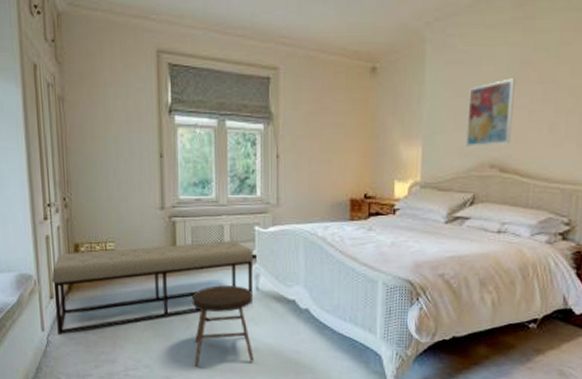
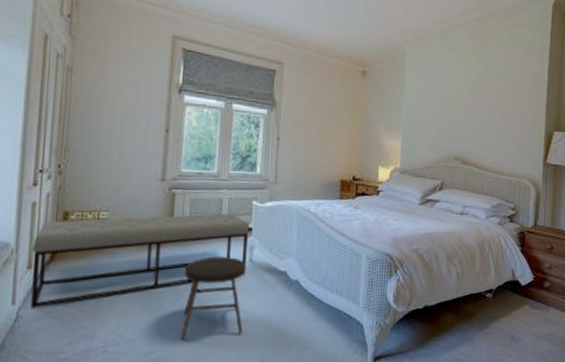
wall art: present [466,78,515,147] -> none [436,90,473,142]

